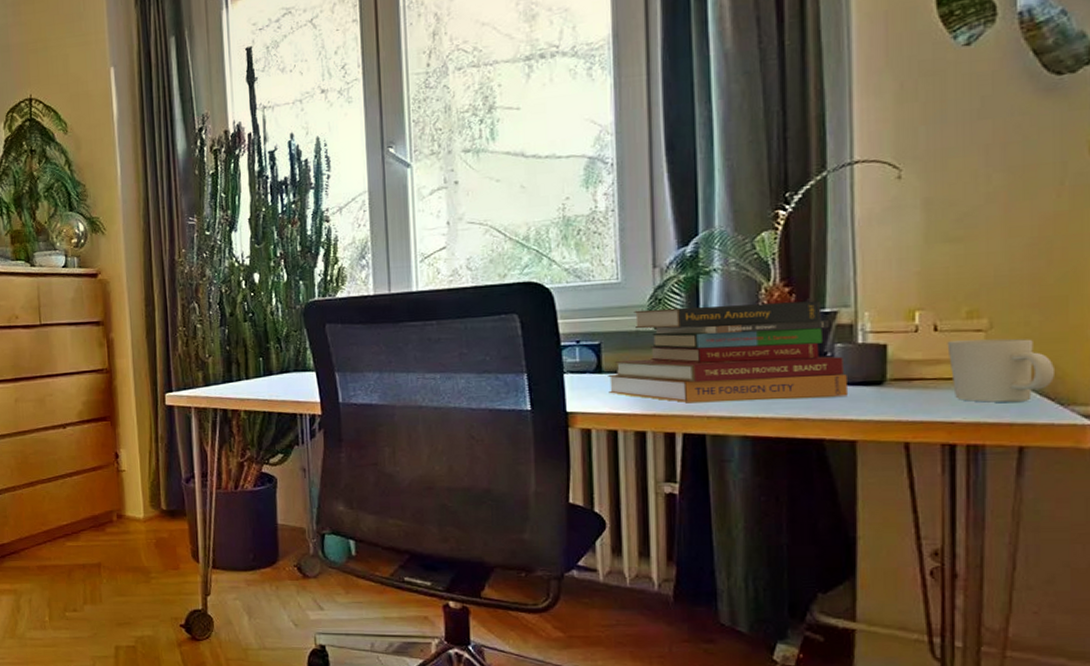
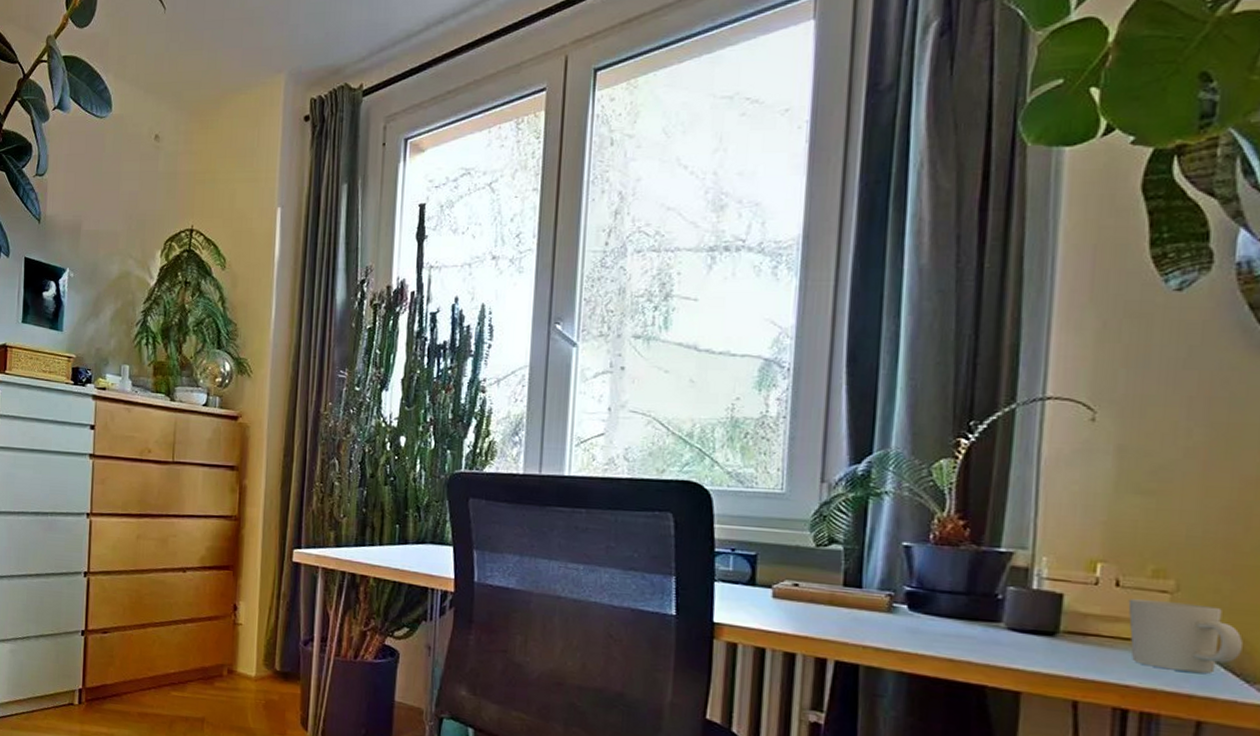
books: present [608,301,847,402] -> none [760,524,1017,643]

